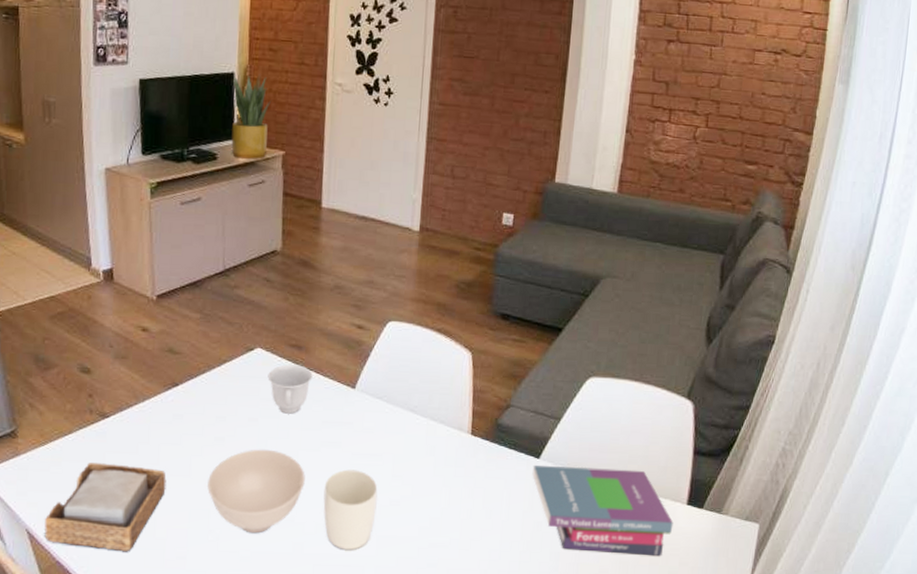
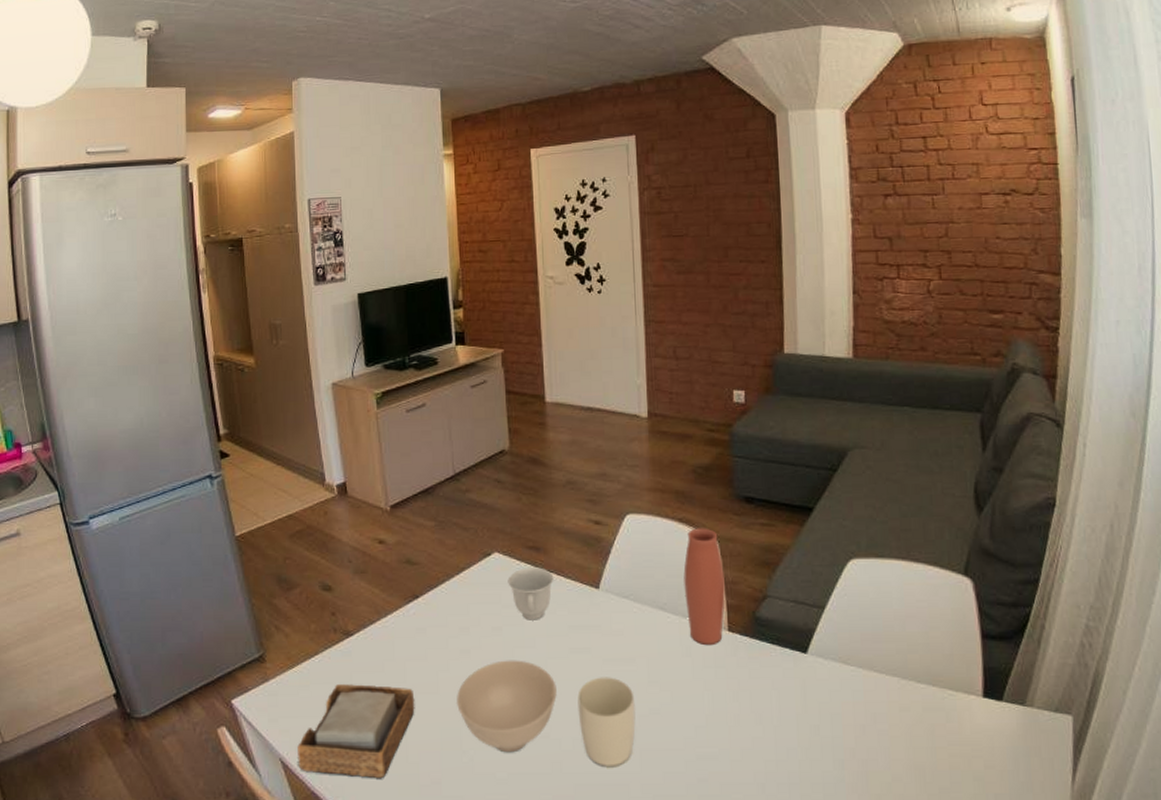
planter: present [231,75,271,160] -> none [444,277,485,362]
vase: none [435,339,474,446] -> present [683,528,725,644]
books: present [532,466,674,557] -> none [800,659,971,760]

